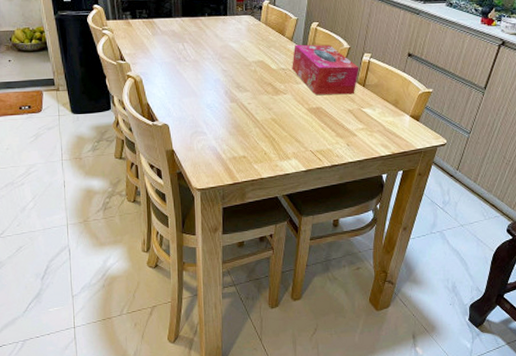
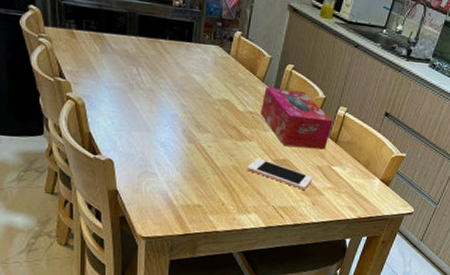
cell phone: none [284,108,346,133] -> present [247,158,313,190]

